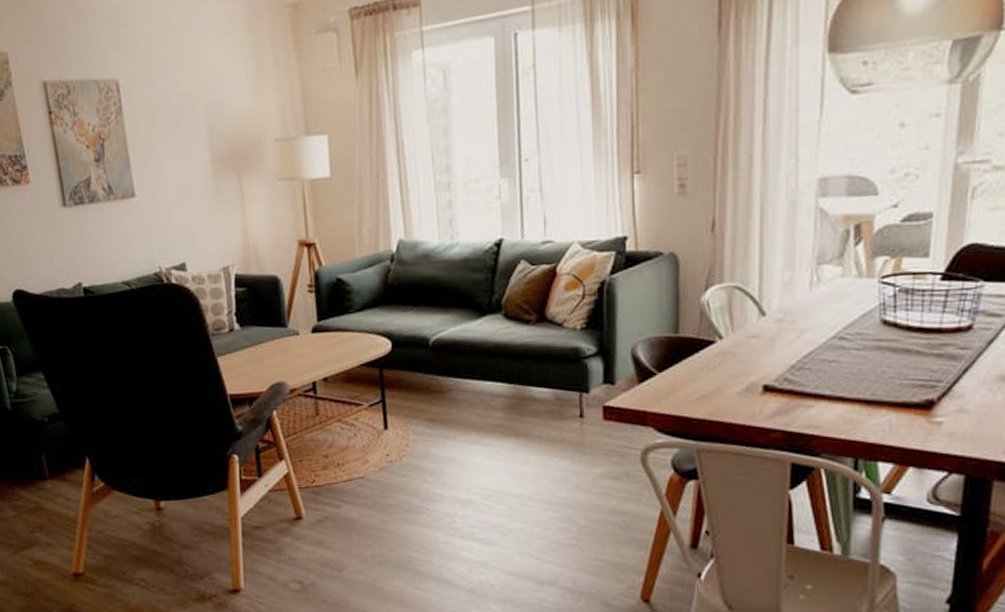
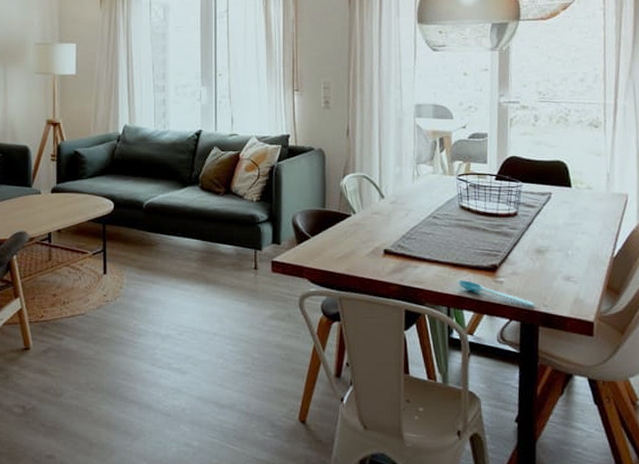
spoon: none [872,421,989,454] -> present [458,279,534,306]

